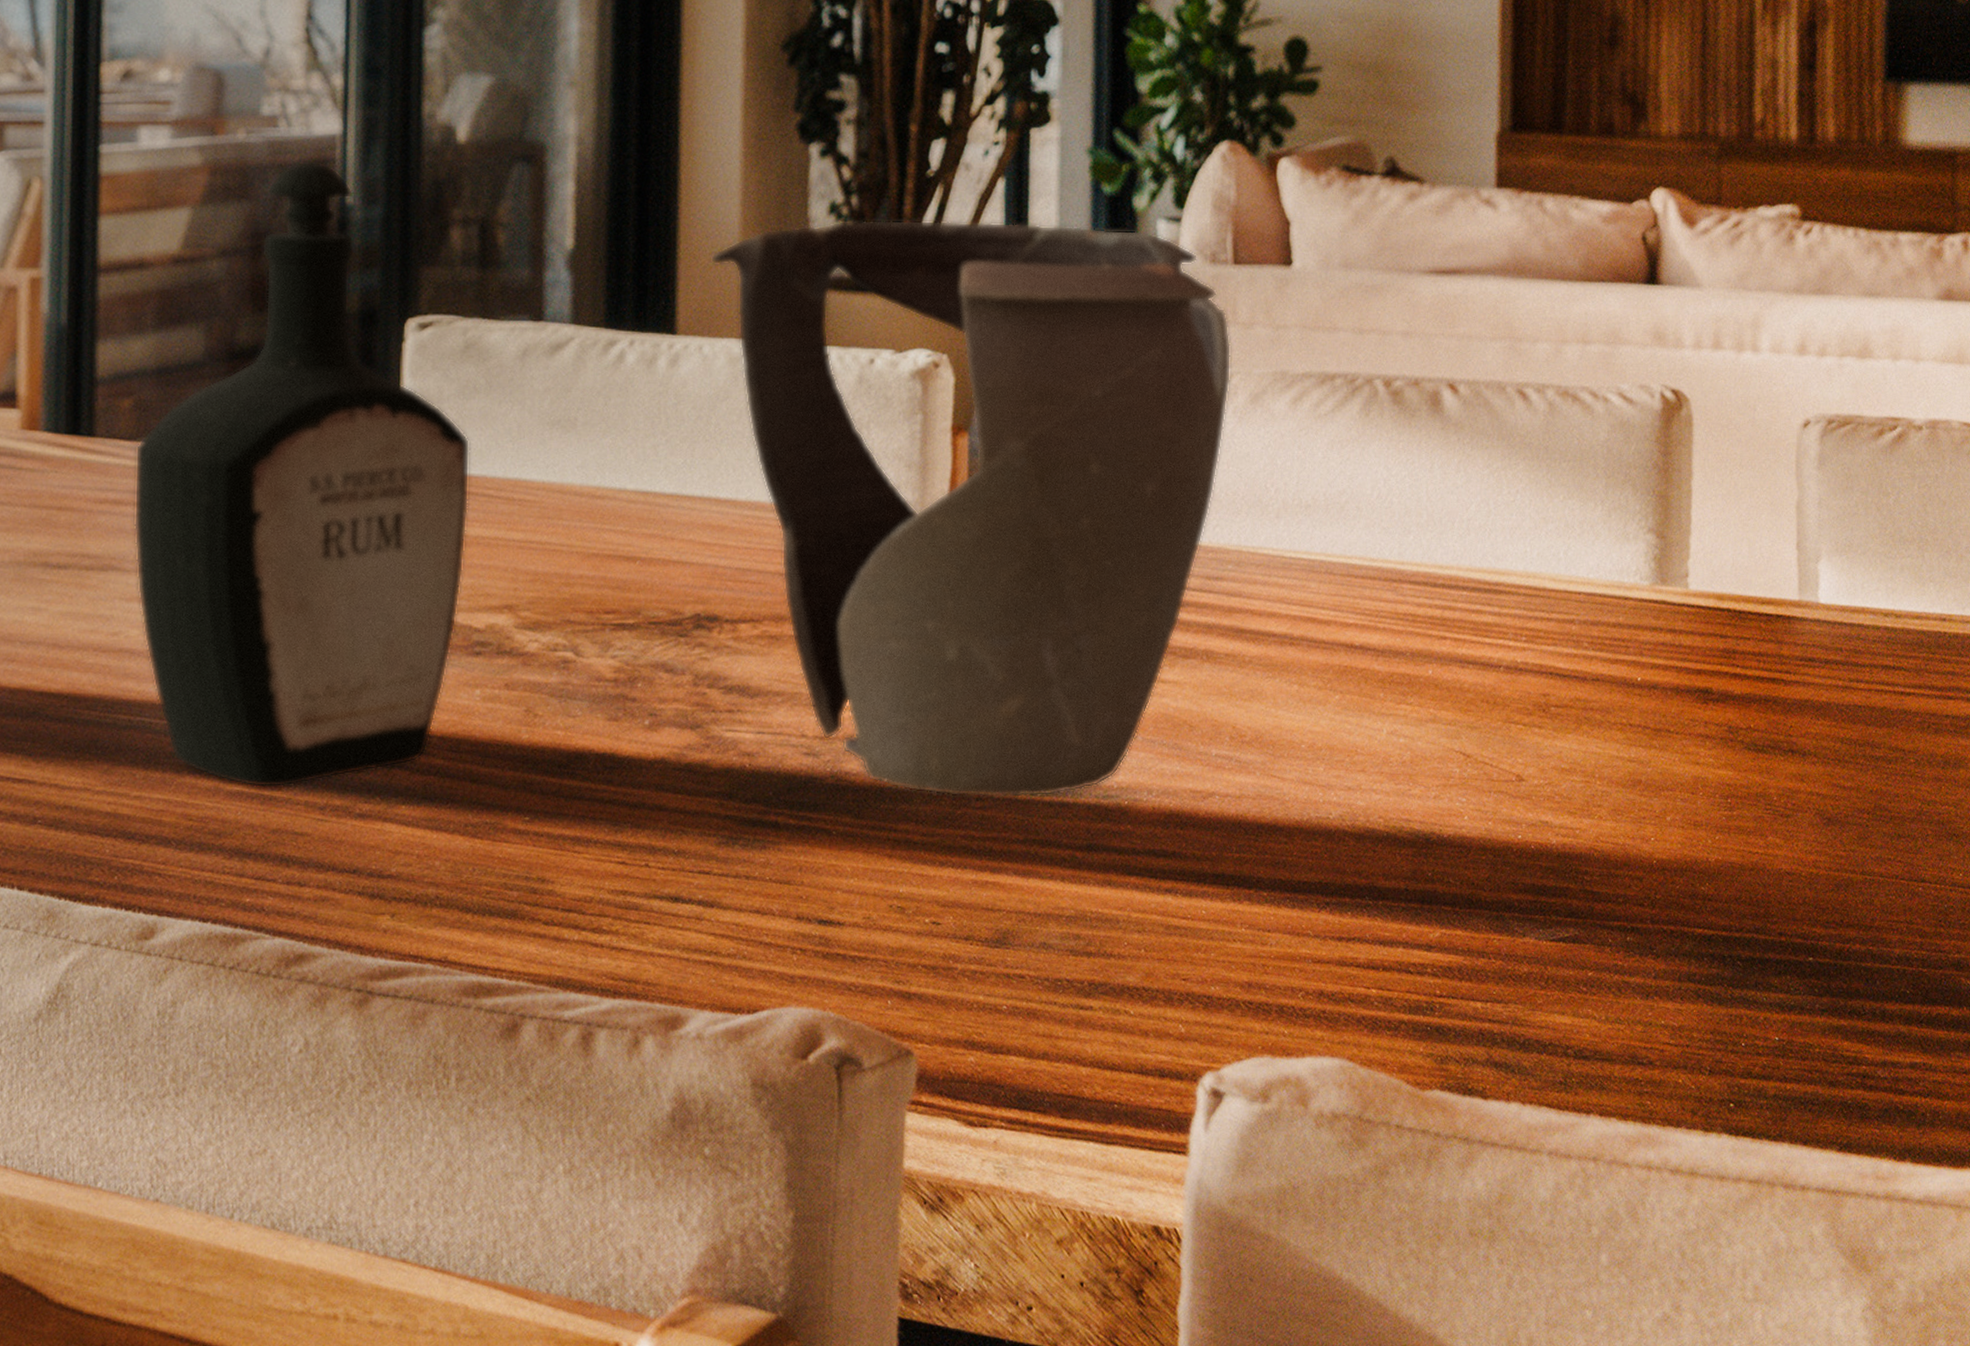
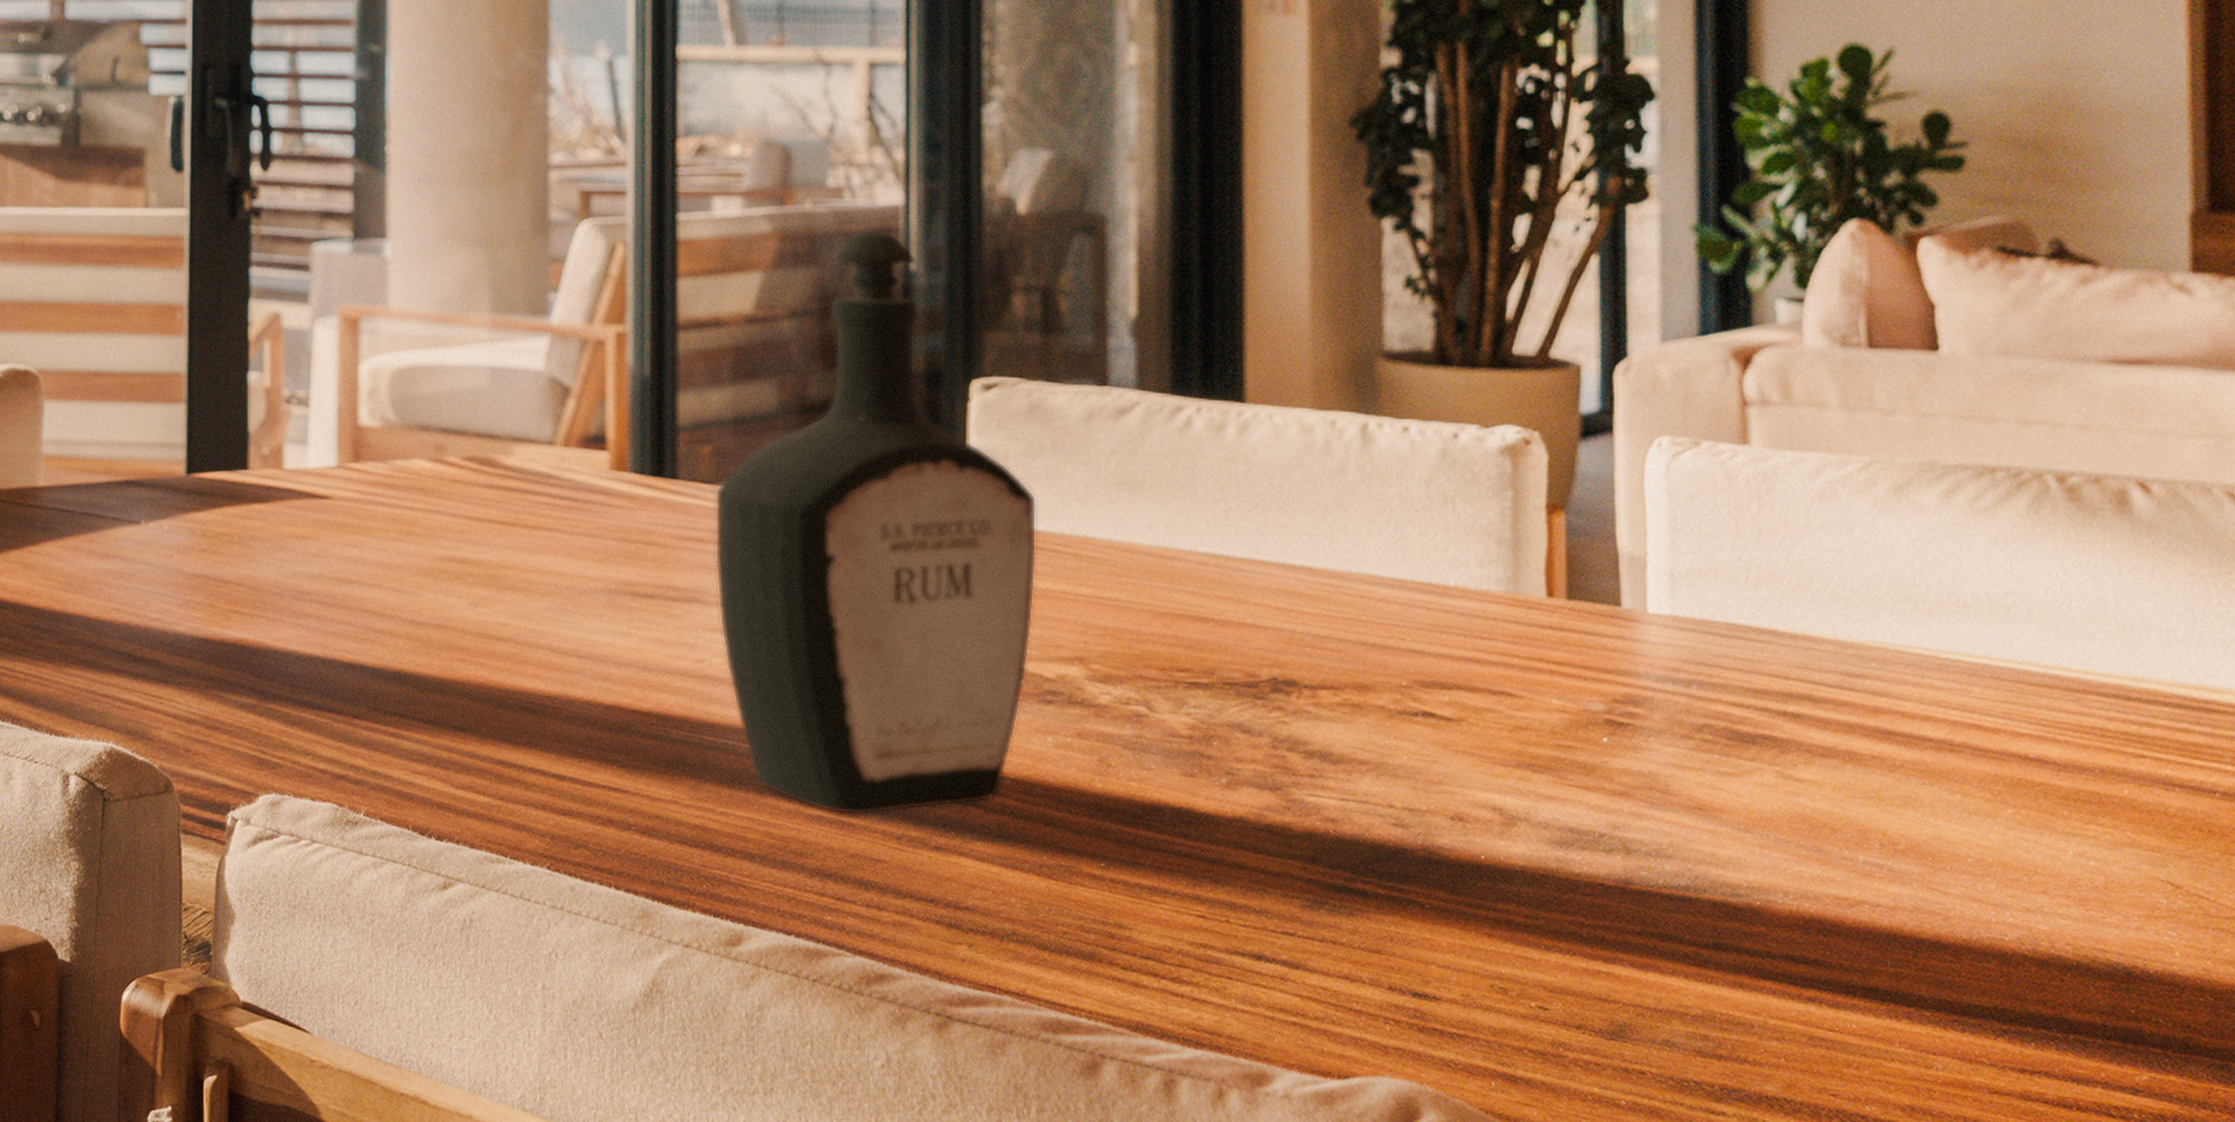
decorative bowl: present [710,219,1232,798] -> none [1278,293,1869,889]

